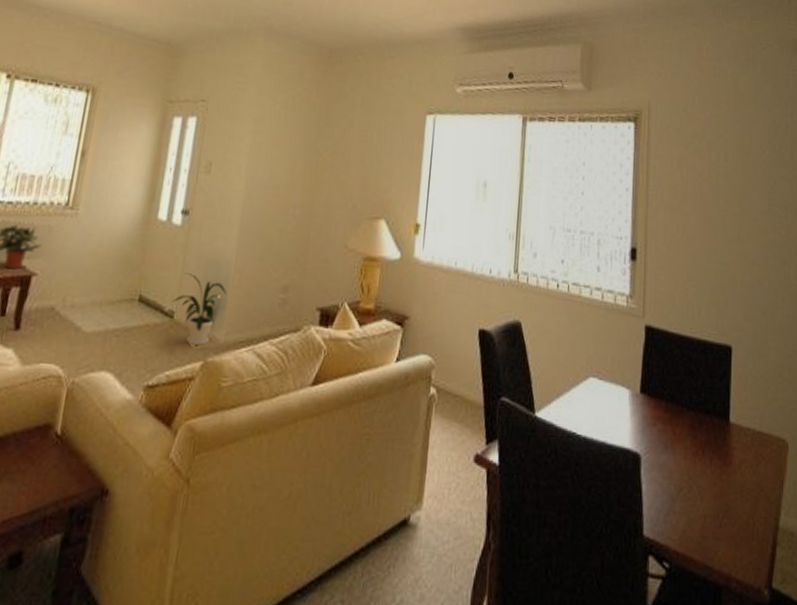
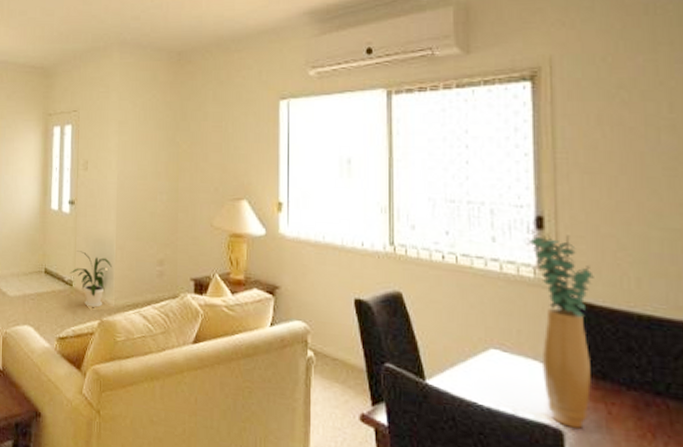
vase: none [625,261,669,451] -> present [529,230,594,429]

